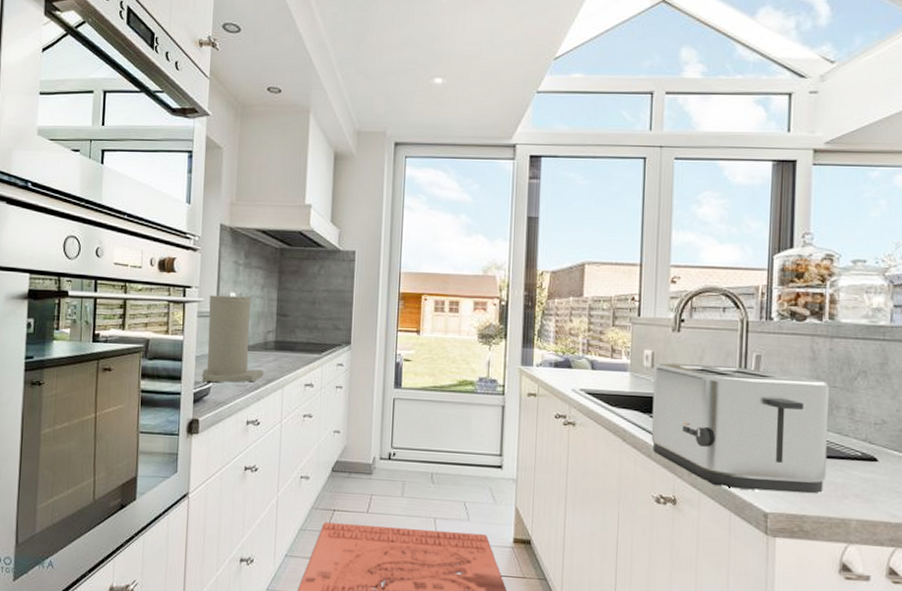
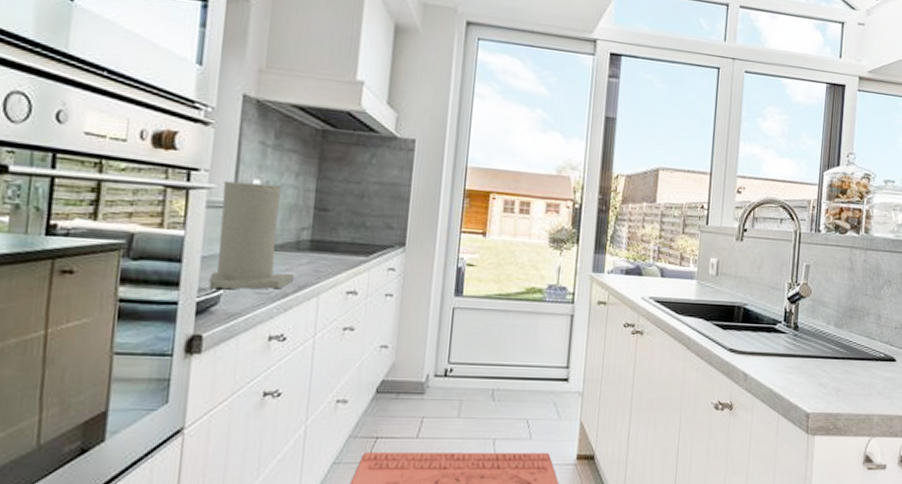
toaster: present [651,363,829,494] -> none [713,271,862,393]

